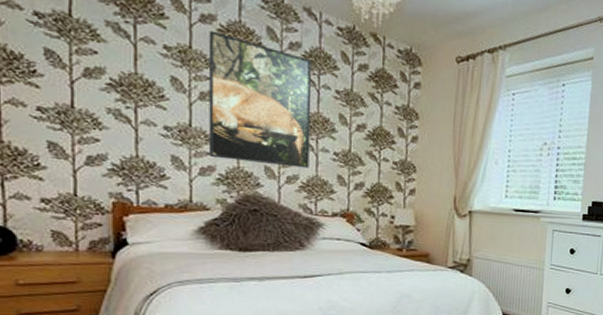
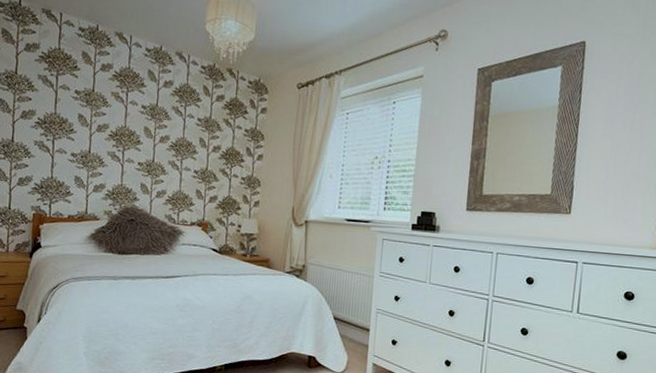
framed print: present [208,30,312,169] -> none [101,76,180,185]

